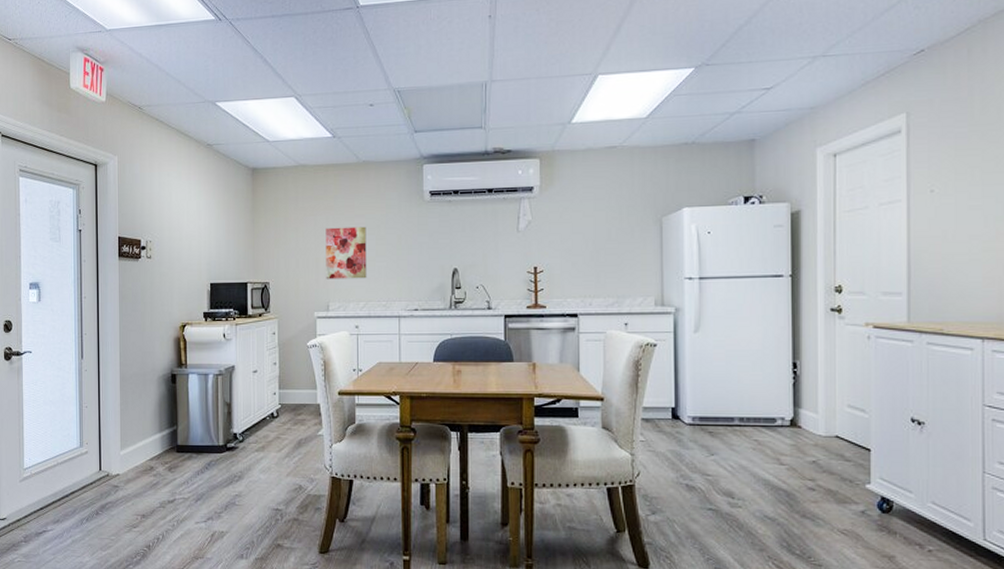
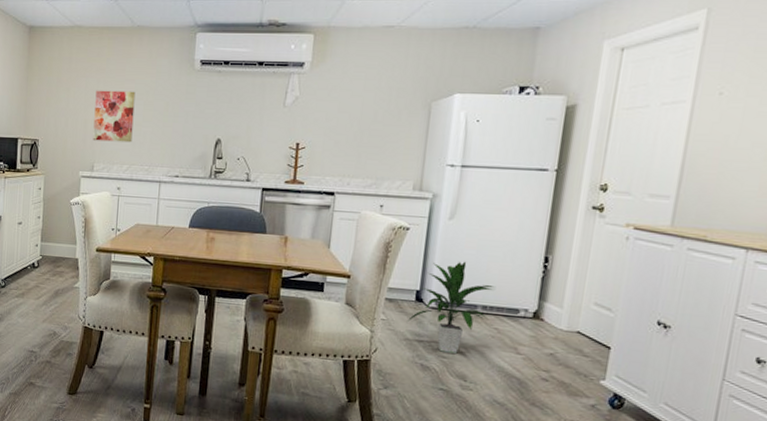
indoor plant: none [666,374,750,470] -> present [406,261,496,354]

